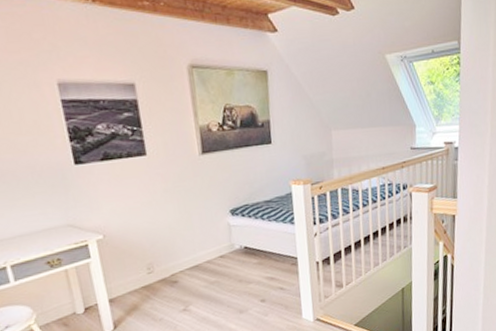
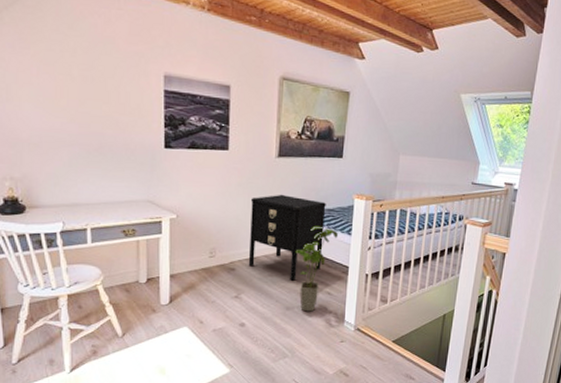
nightstand: none [180,193,268,283] -> present [248,194,326,281]
house plant: none [238,220,281,312] -> present [295,225,338,312]

